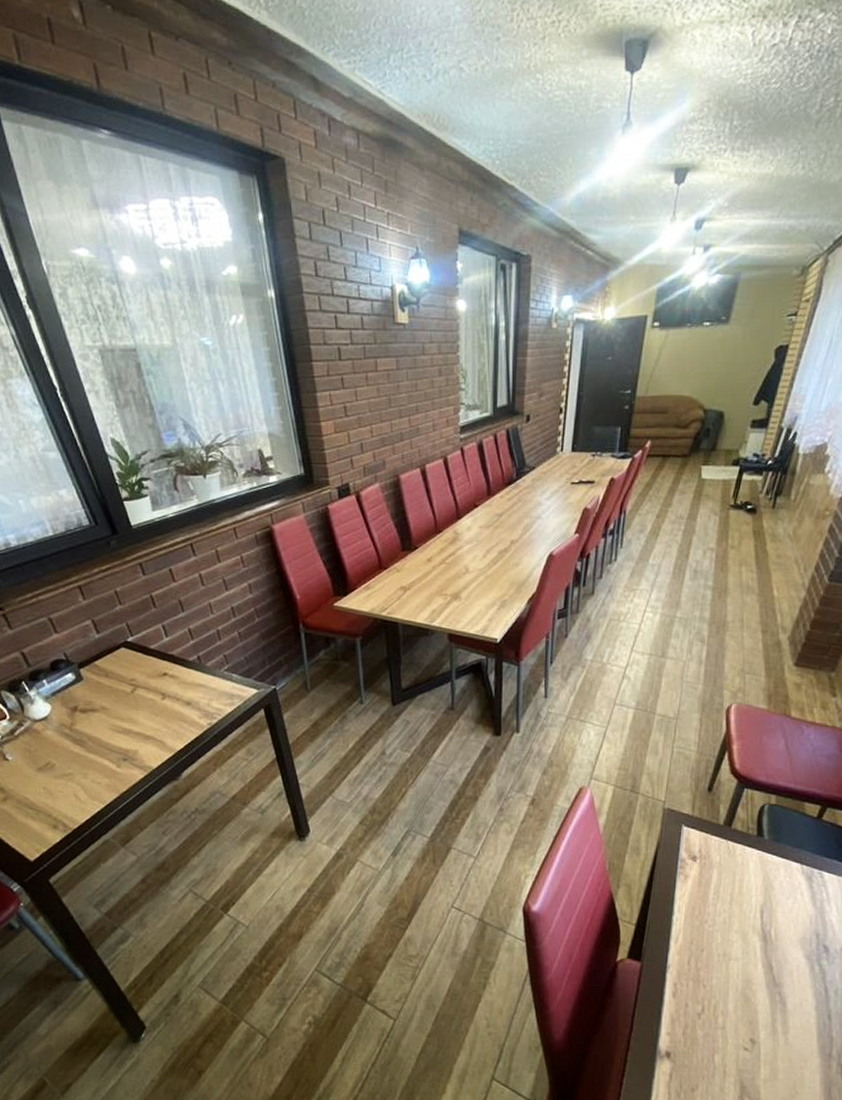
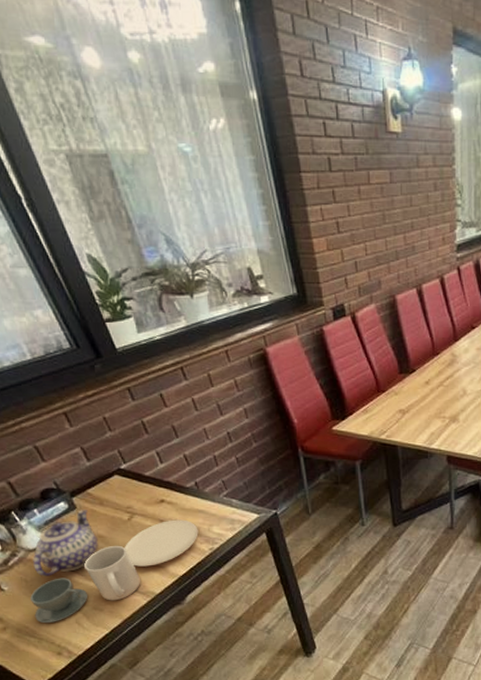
teacup: none [32,749,88,796] -> present [30,578,88,624]
teapot: none [38,681,102,747] -> present [33,510,99,577]
mug: none [85,717,140,774] -> present [83,545,141,601]
plate: none [125,693,198,740] -> present [124,519,199,567]

